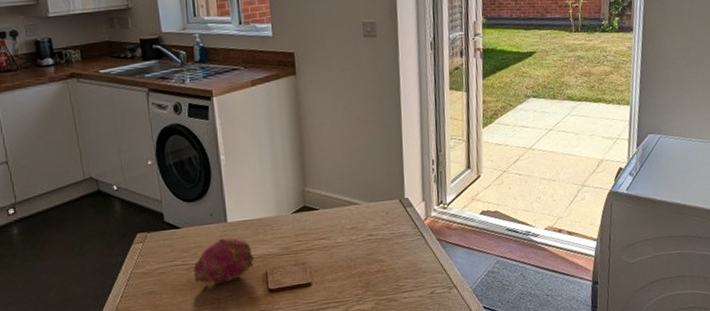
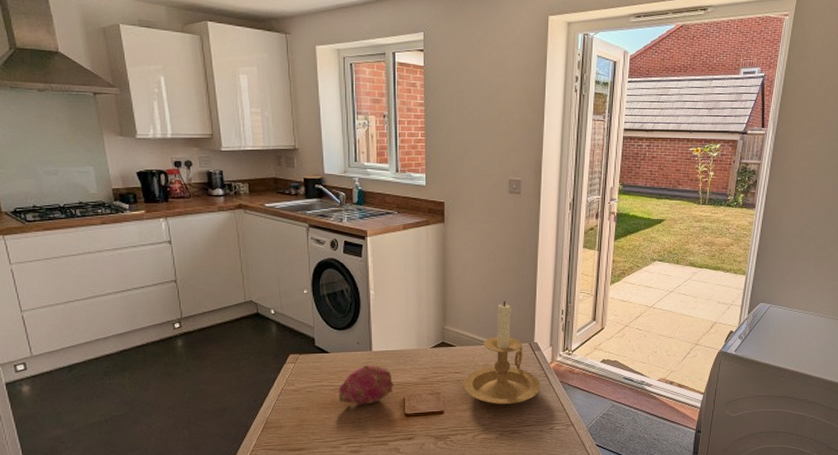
candle holder: none [330,155,417,271] -> present [463,301,541,404]

